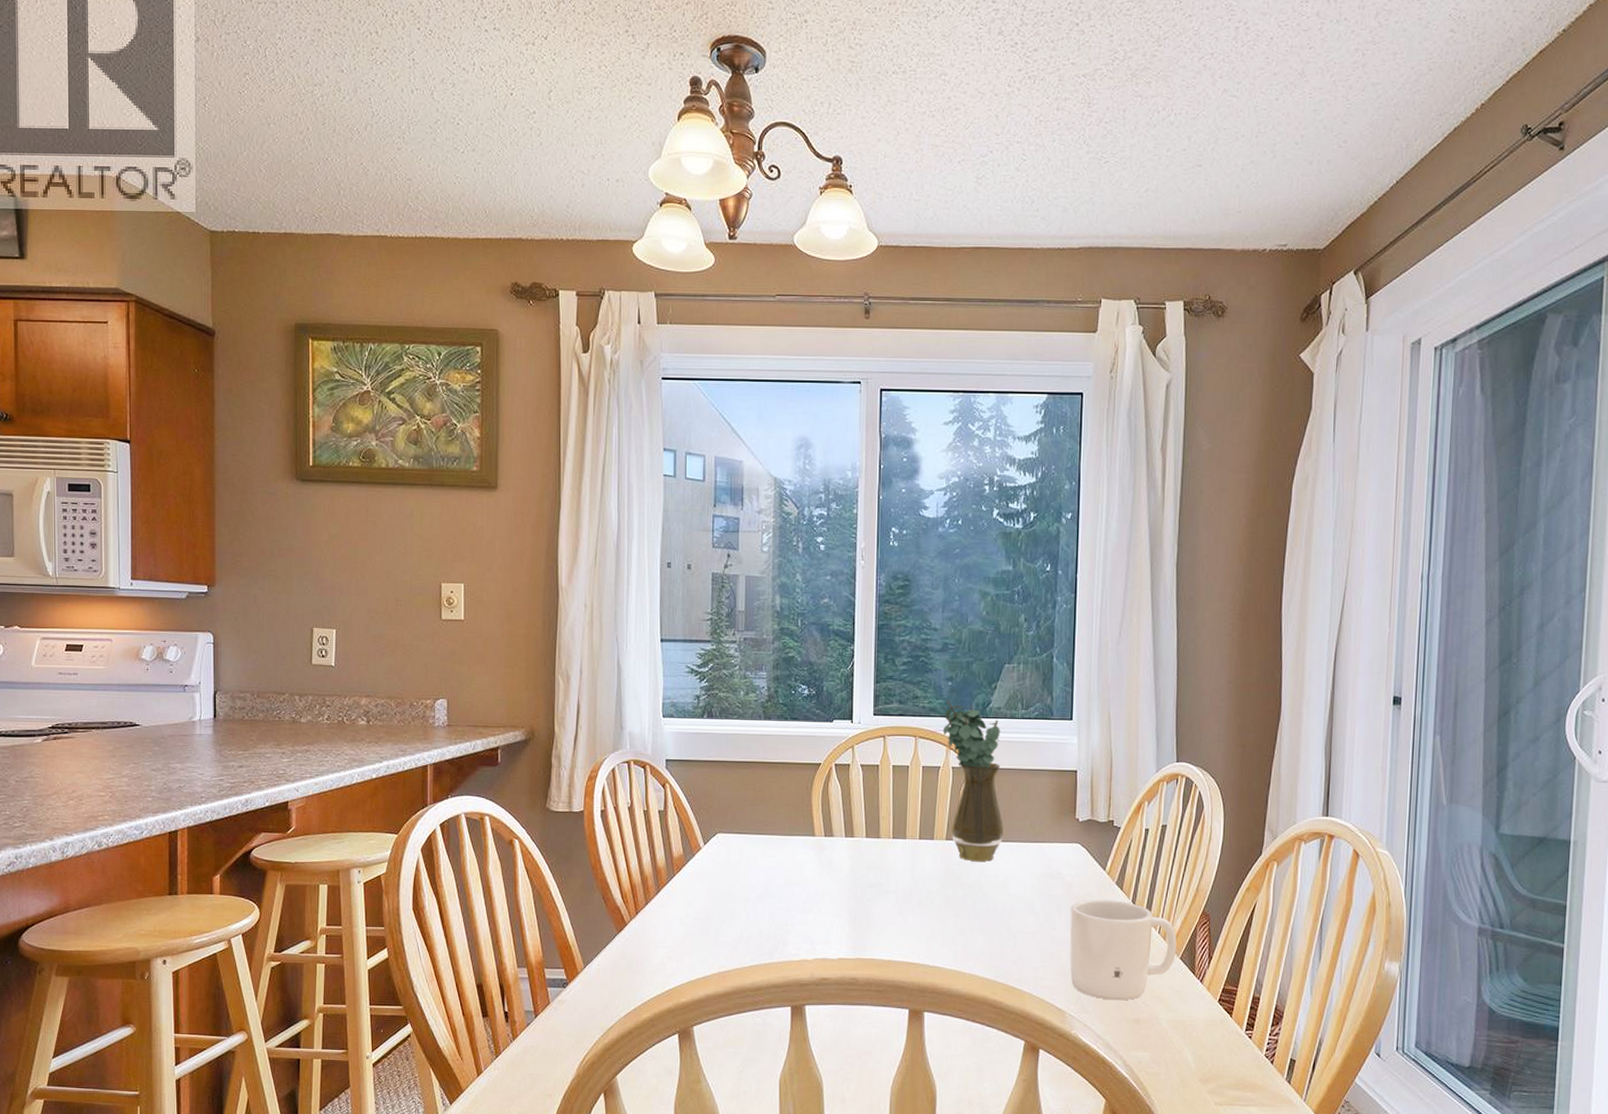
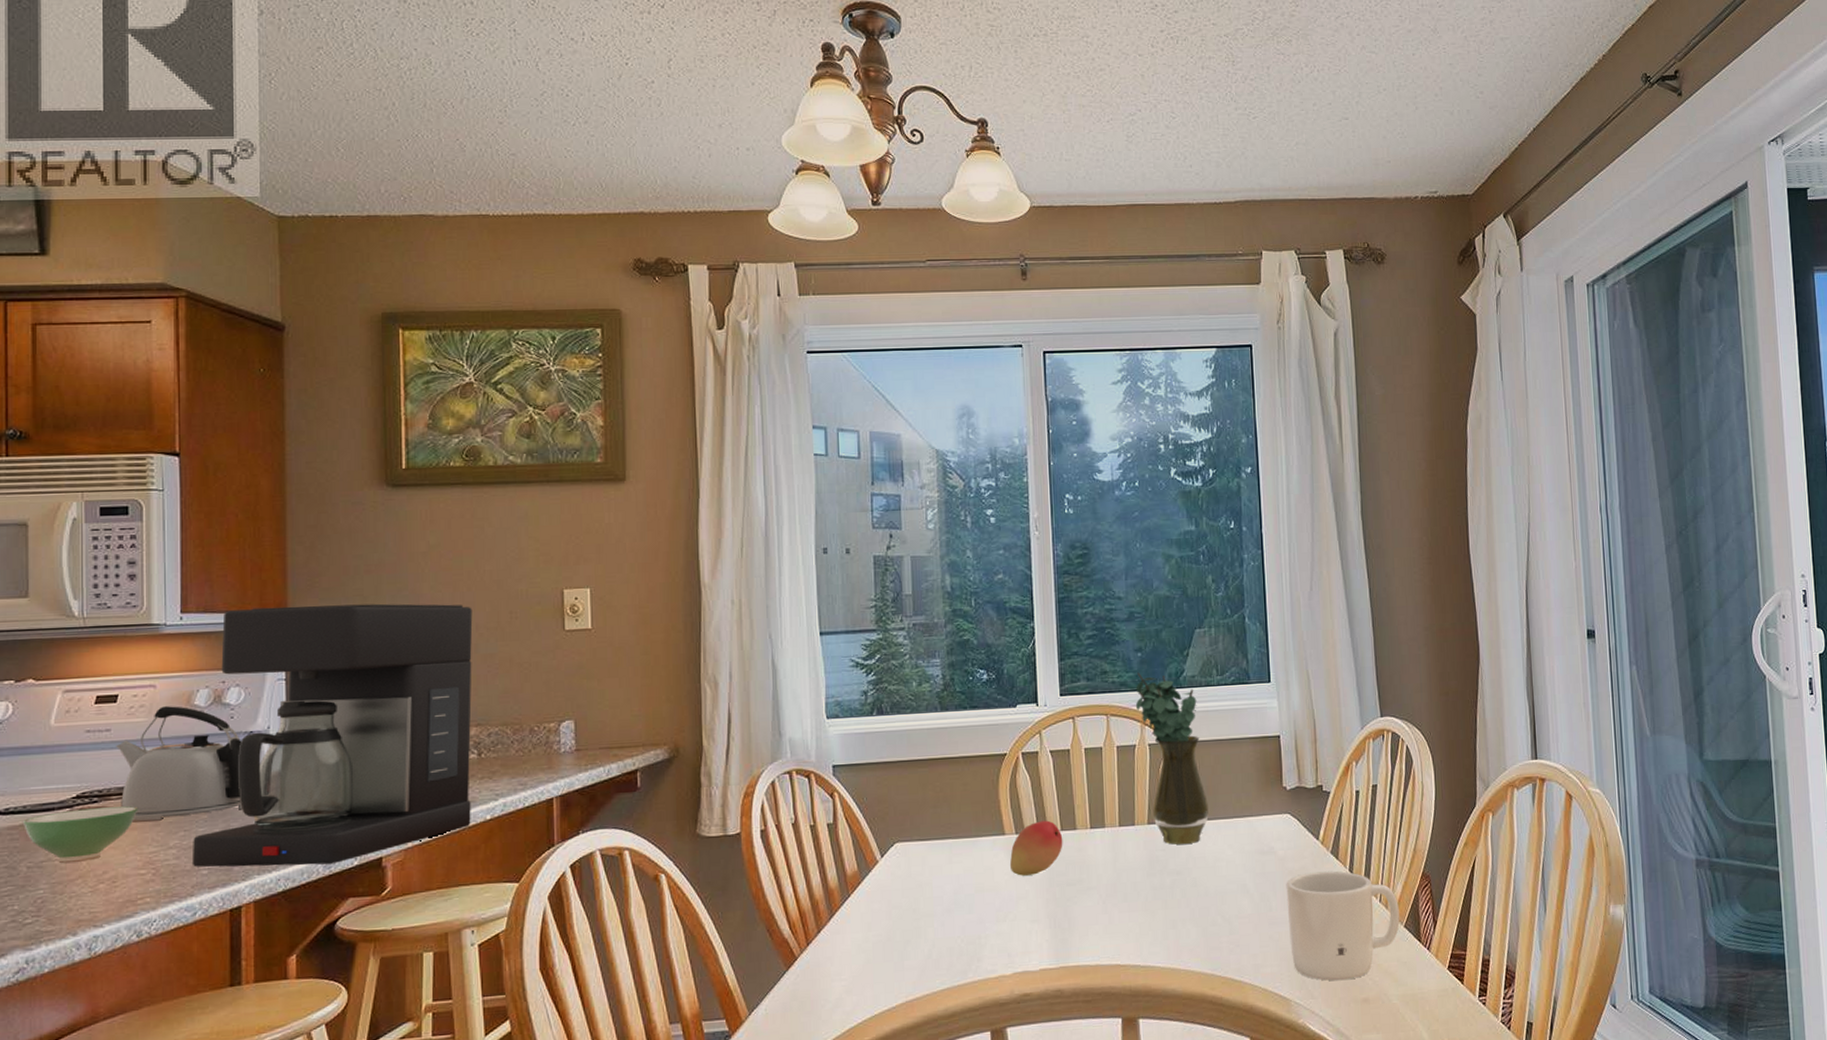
bowl: none [11,737,99,781] -> present [22,806,139,863]
kettle: none [82,658,179,754] -> present [116,706,243,824]
coffee maker: none [139,580,365,803] -> present [191,603,473,868]
fruit: none [817,827,867,875] -> present [1009,820,1063,876]

